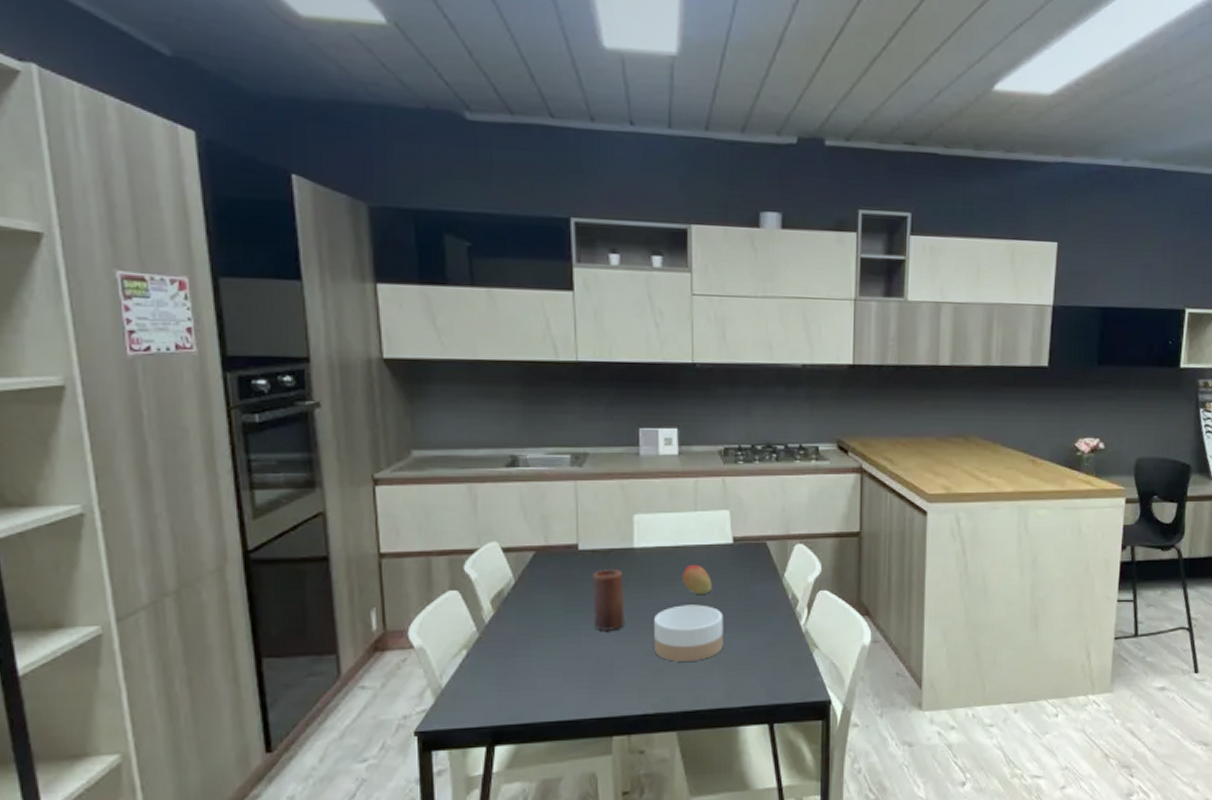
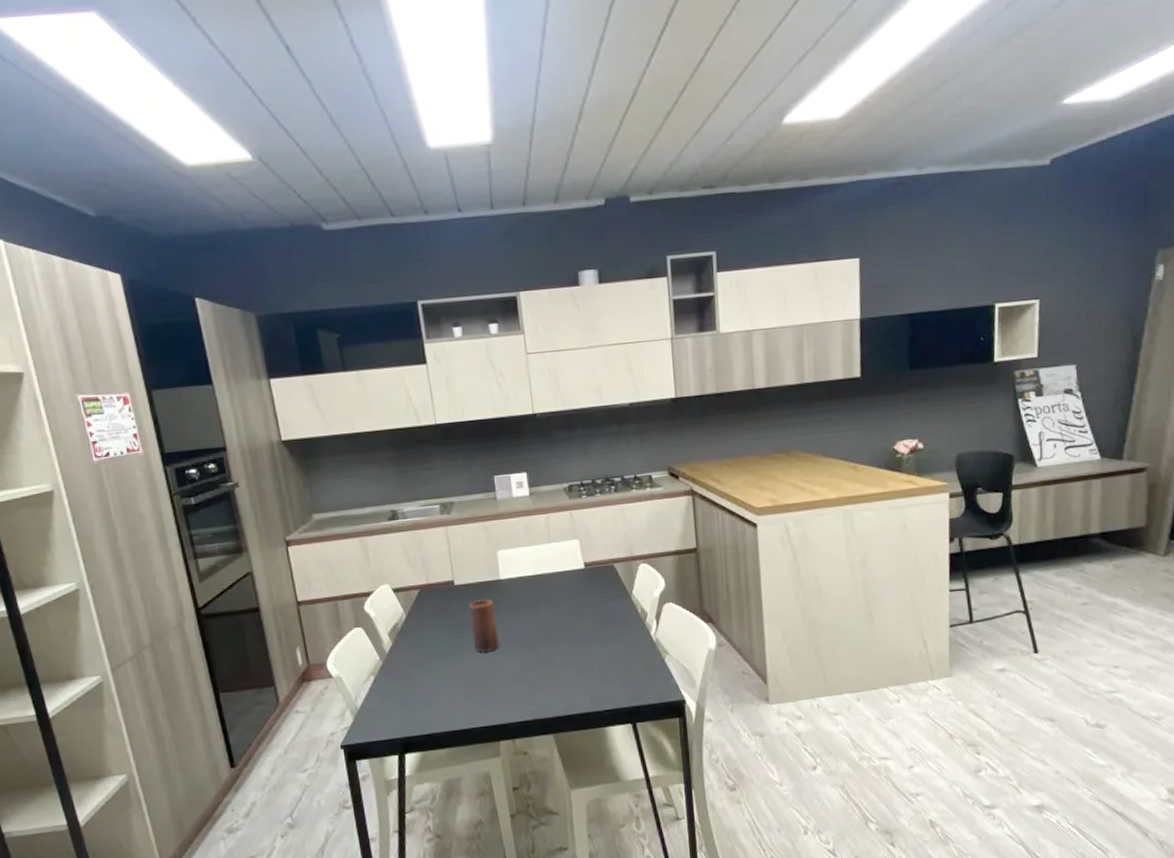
bowl: present [653,604,724,662] -> none [523,624,586,675]
fruit: present [683,564,712,595] -> none [544,589,570,616]

